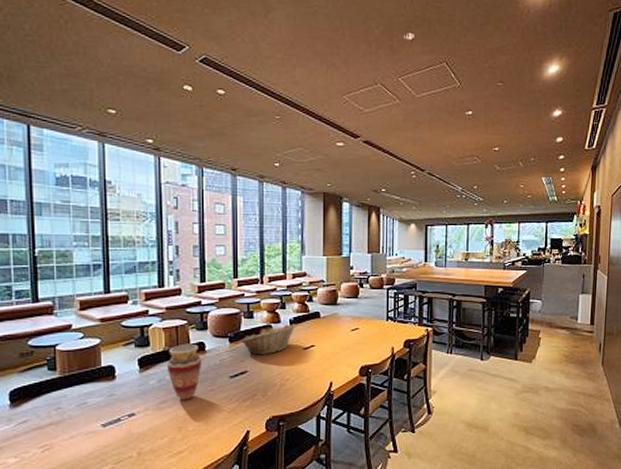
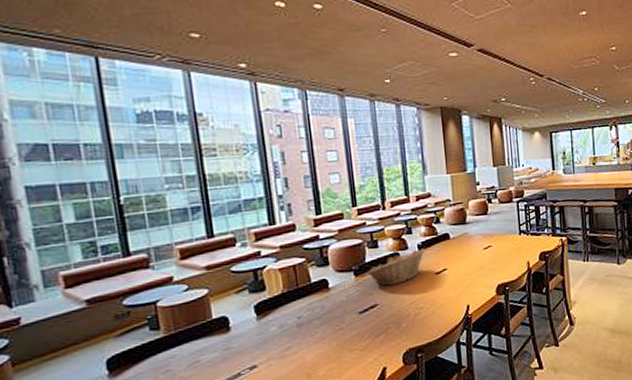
vase: present [167,343,202,400] -> none [288,282,327,344]

